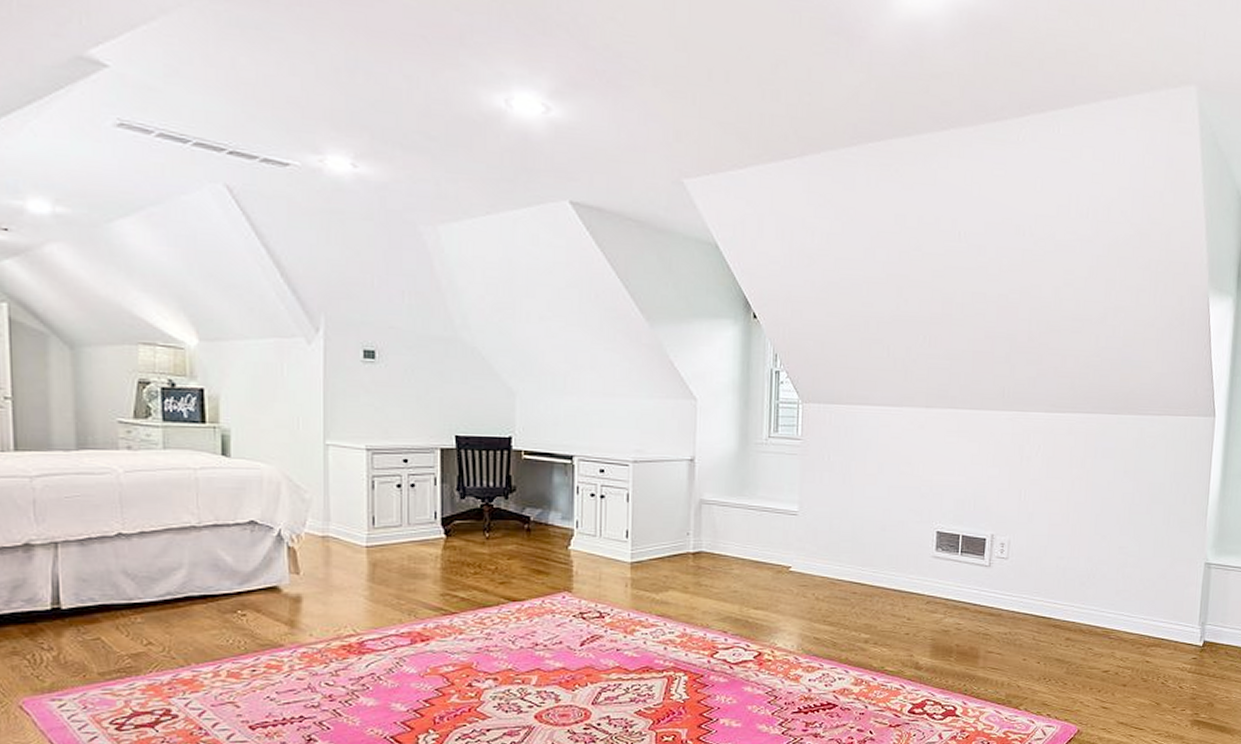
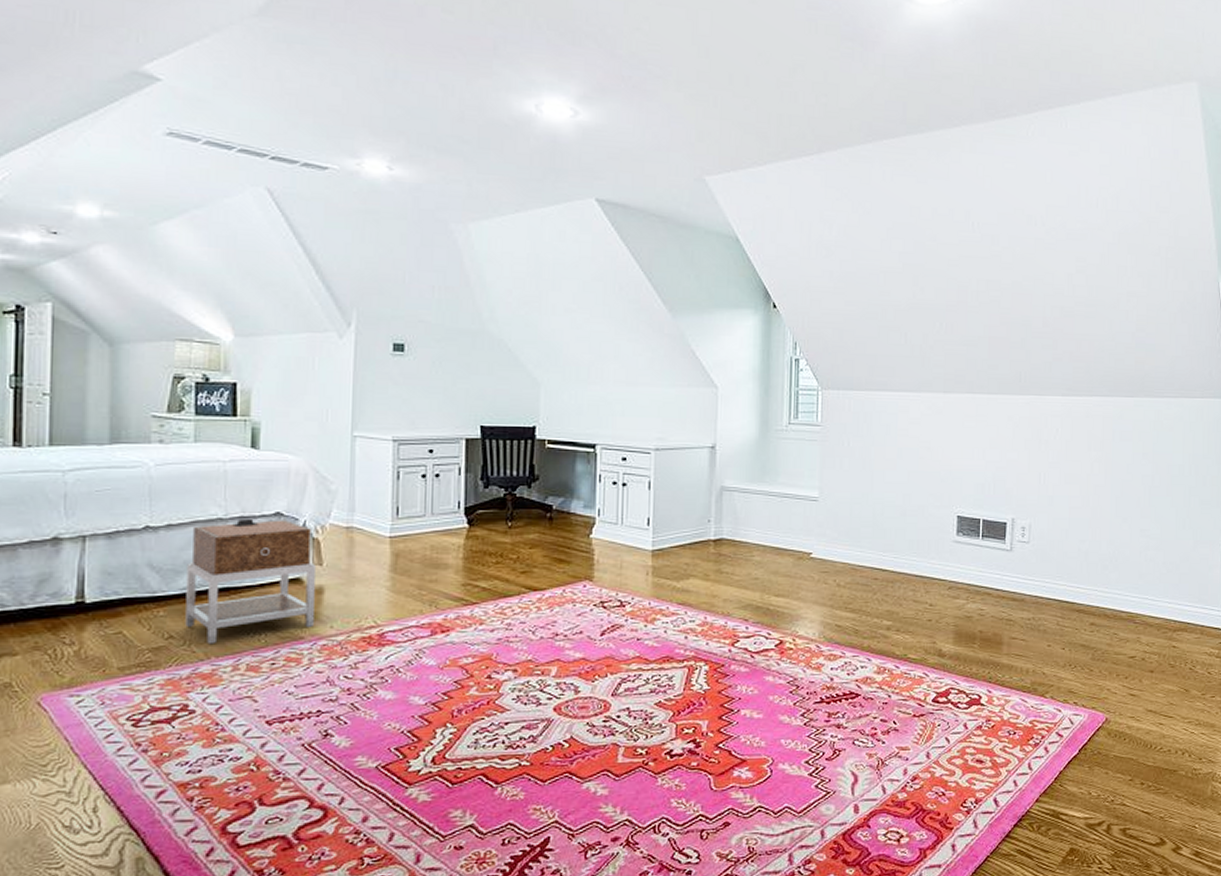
nightstand: none [162,526,293,651] -> present [185,518,315,645]

